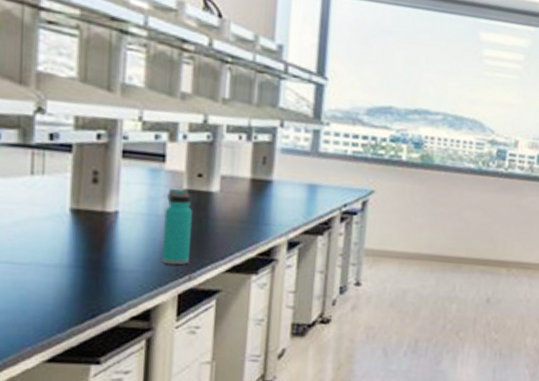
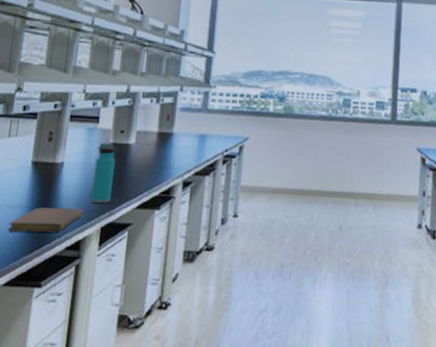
notebook: none [45,267,152,299] -> present [8,207,84,233]

